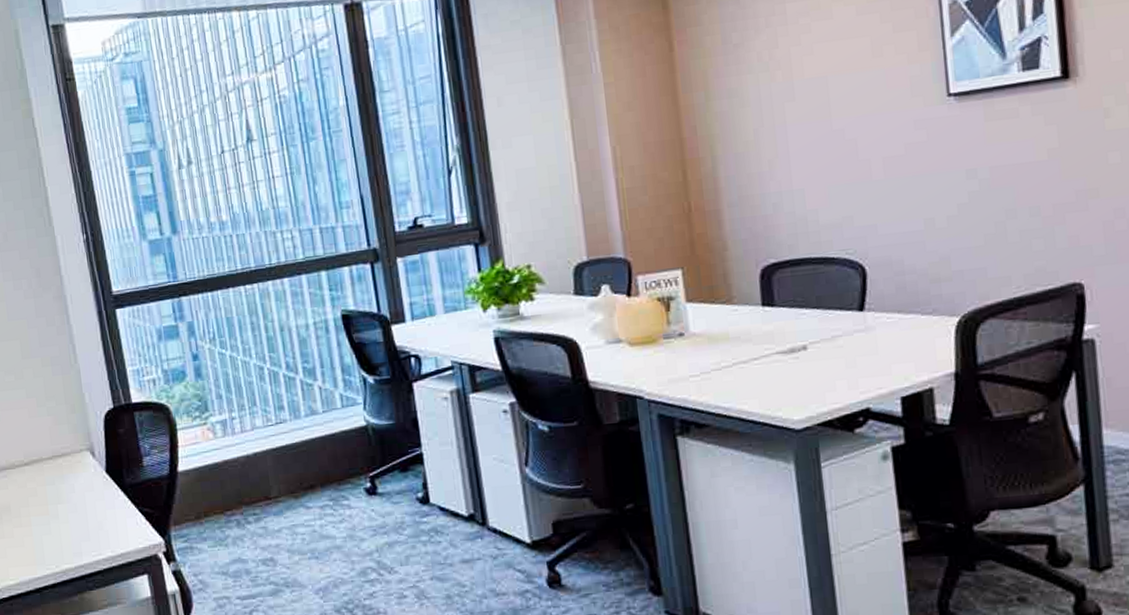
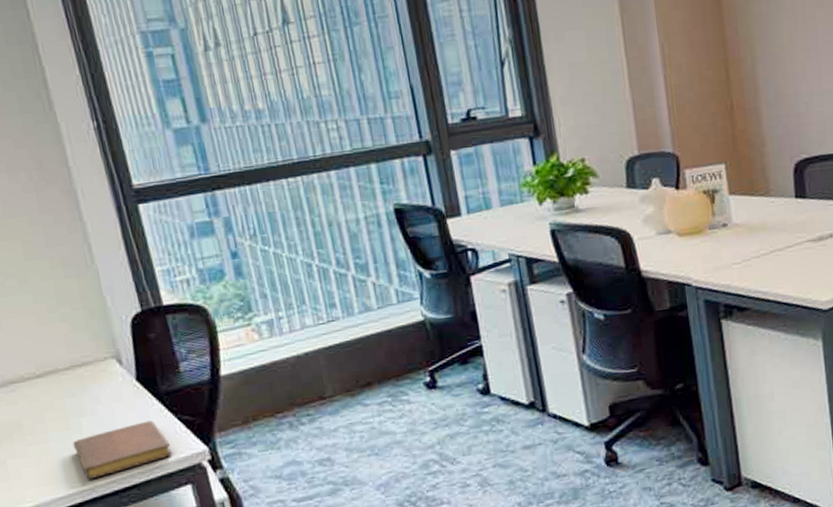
notebook: none [50,511,133,562] -> present [72,420,173,479]

